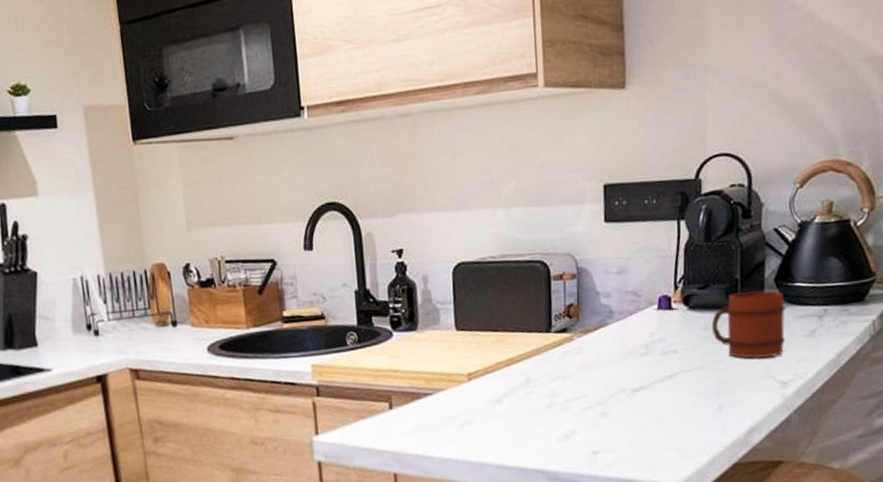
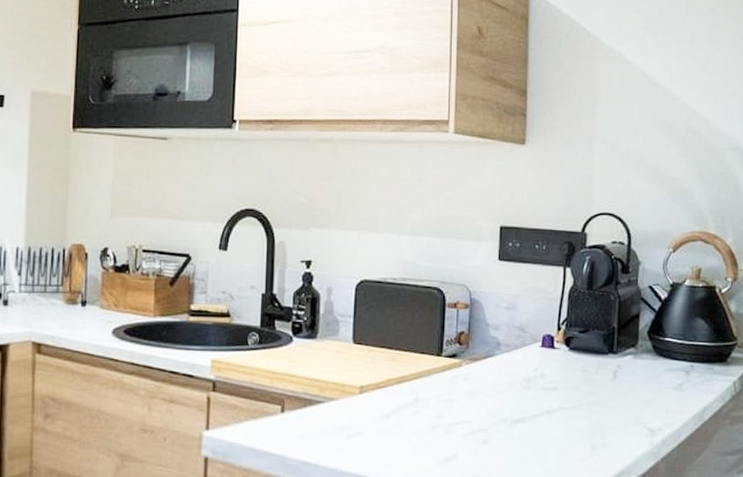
mug: present [711,291,785,359] -> none [589,339,656,405]

